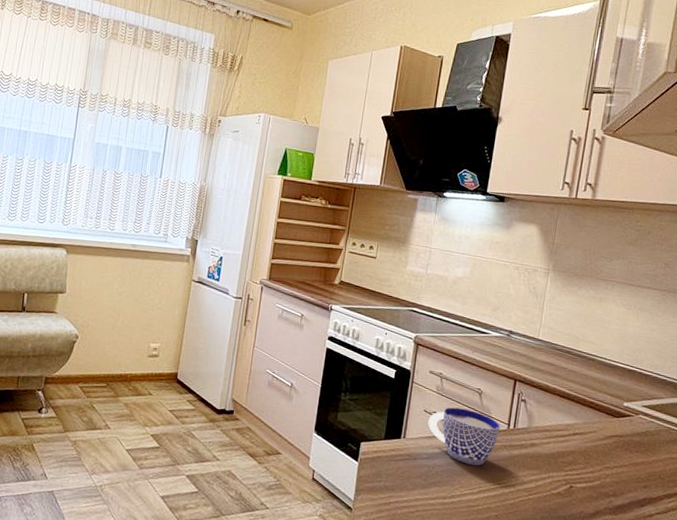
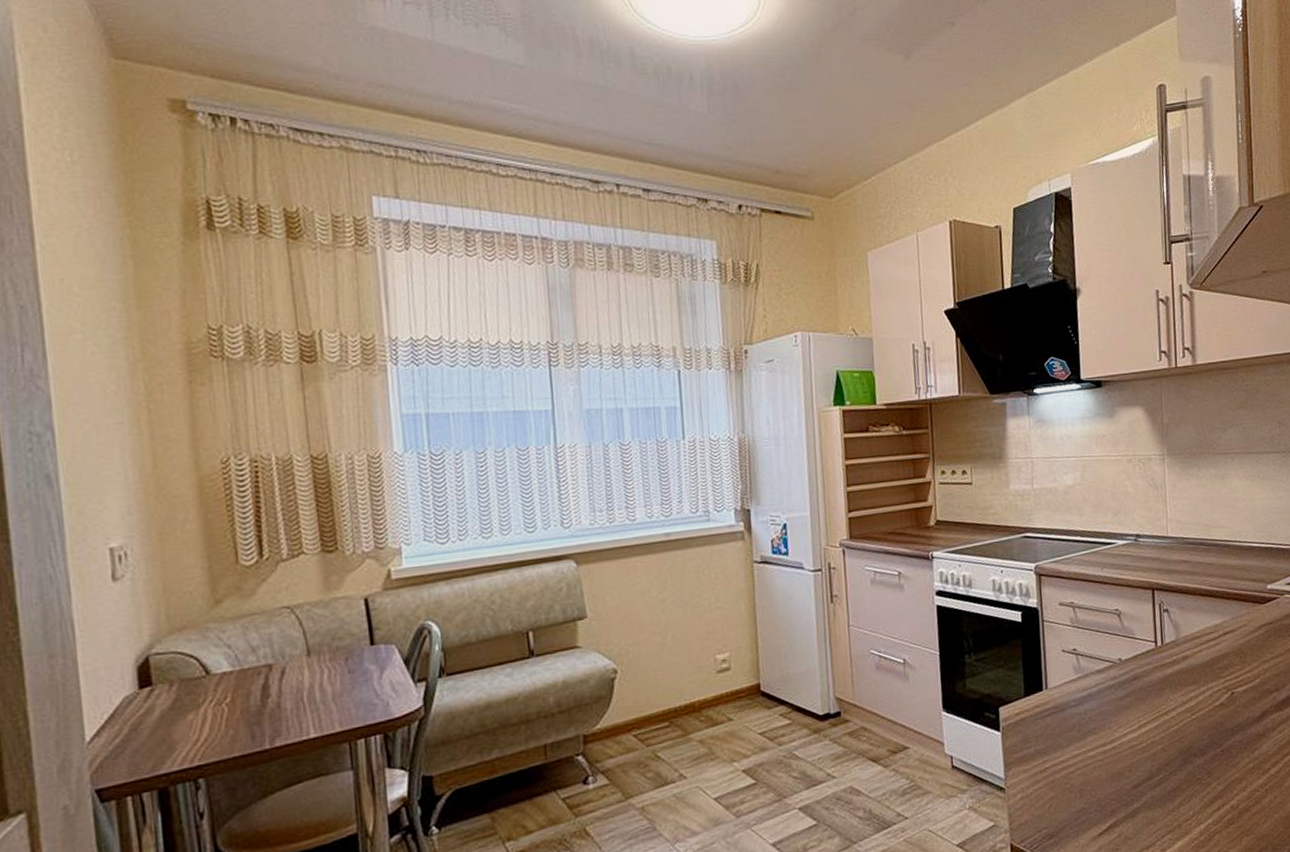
cup: present [428,407,500,466] -> none [1068,636,1148,700]

